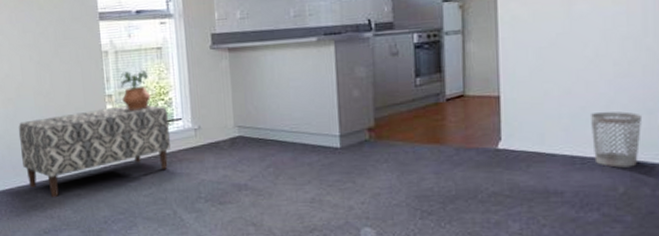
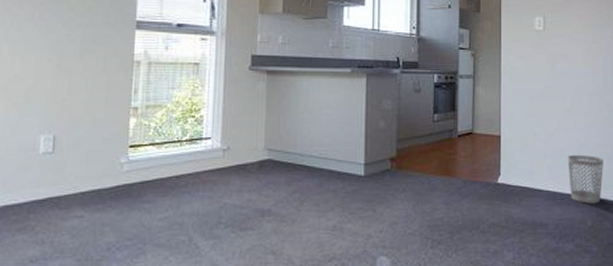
bench: present [18,105,171,198] -> none [17,120,198,220]
potted plant: present [120,69,151,111] -> none [149,83,181,126]

